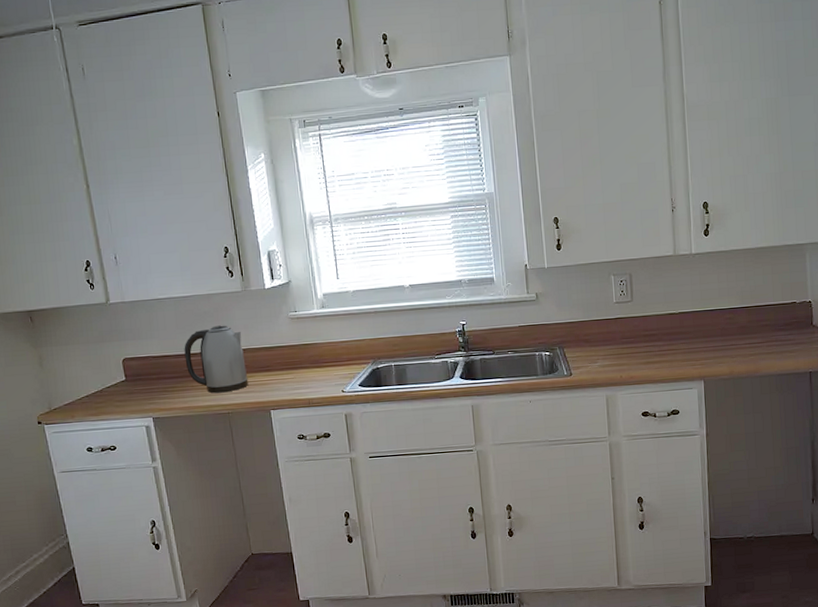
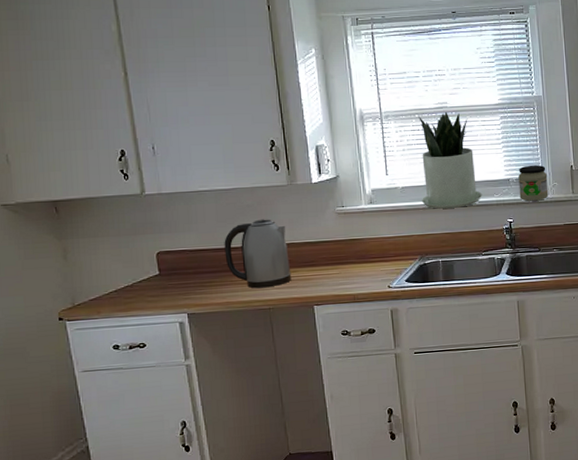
planter: none [368,212,434,312] -> present [418,111,483,209]
jar: none [470,264,502,303] -> present [518,164,549,201]

